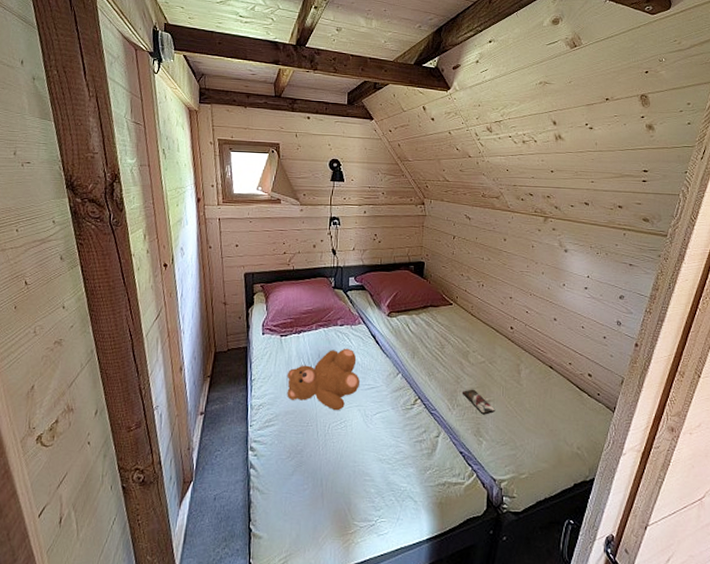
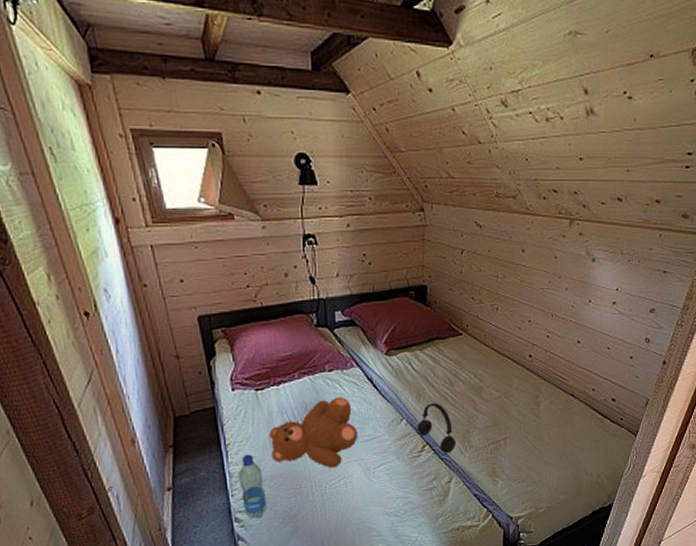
bottle: none [258,390,279,450] -> present [239,454,267,519]
headphones: none [411,361,444,409] -> present [418,403,456,453]
smartphone: present [463,389,496,415] -> none [476,427,513,454]

